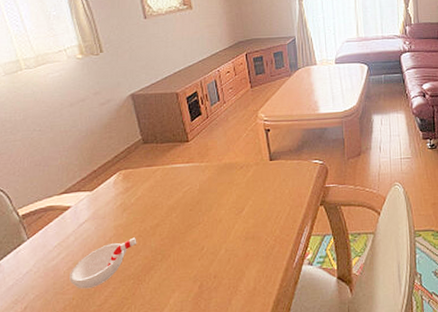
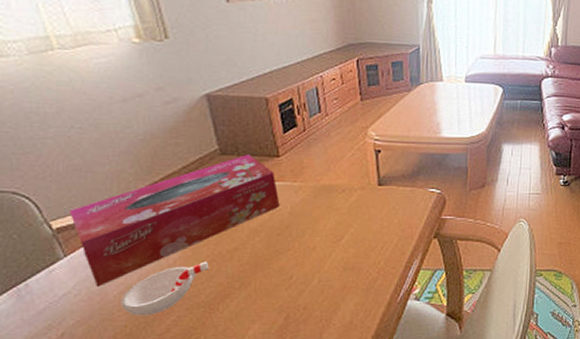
tissue box: none [31,141,191,264] -> present [69,154,280,287]

